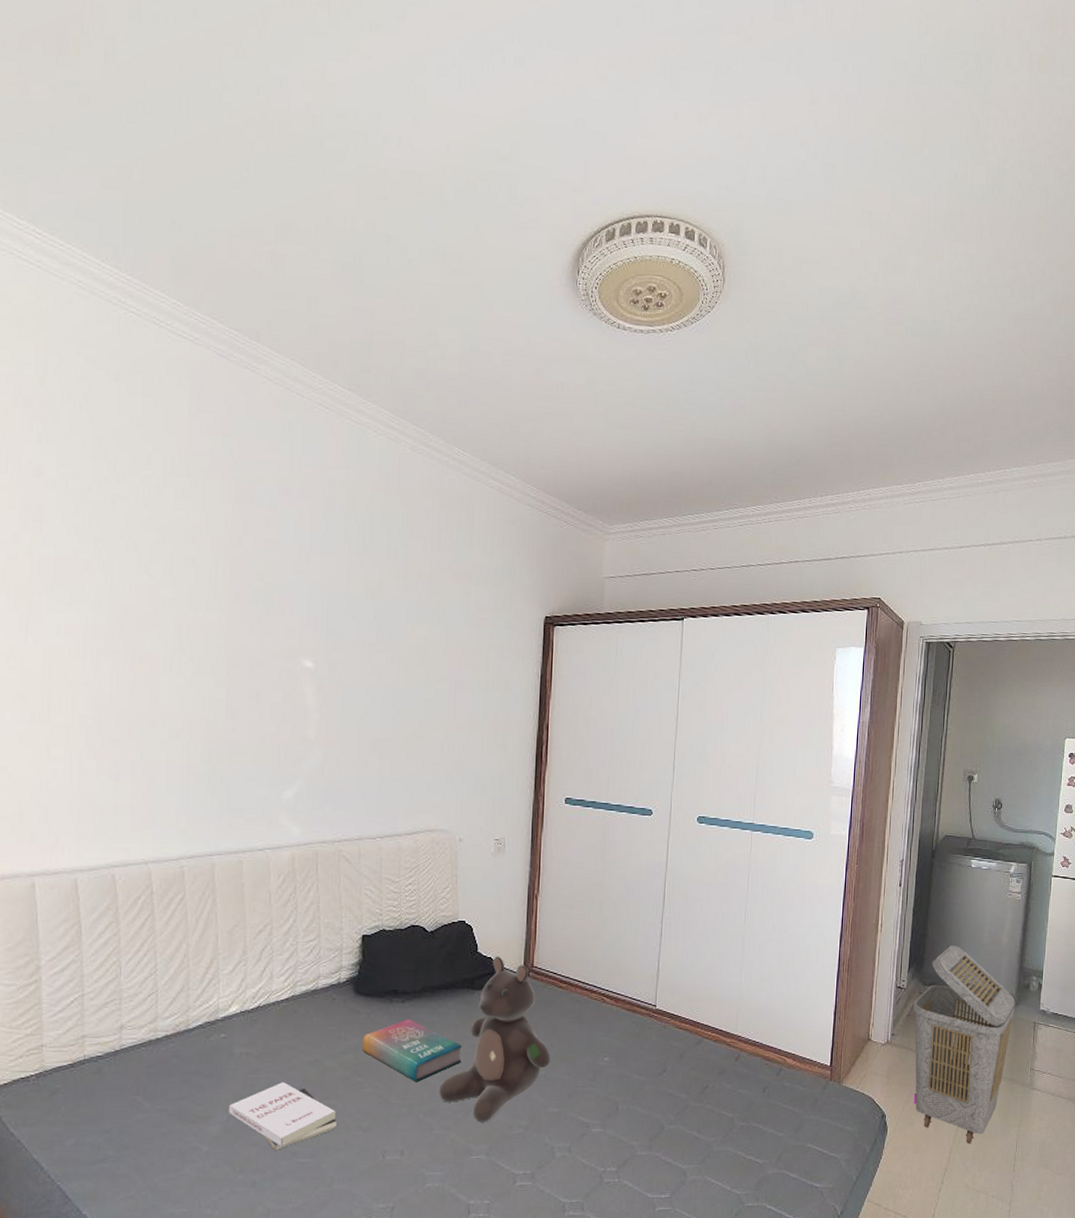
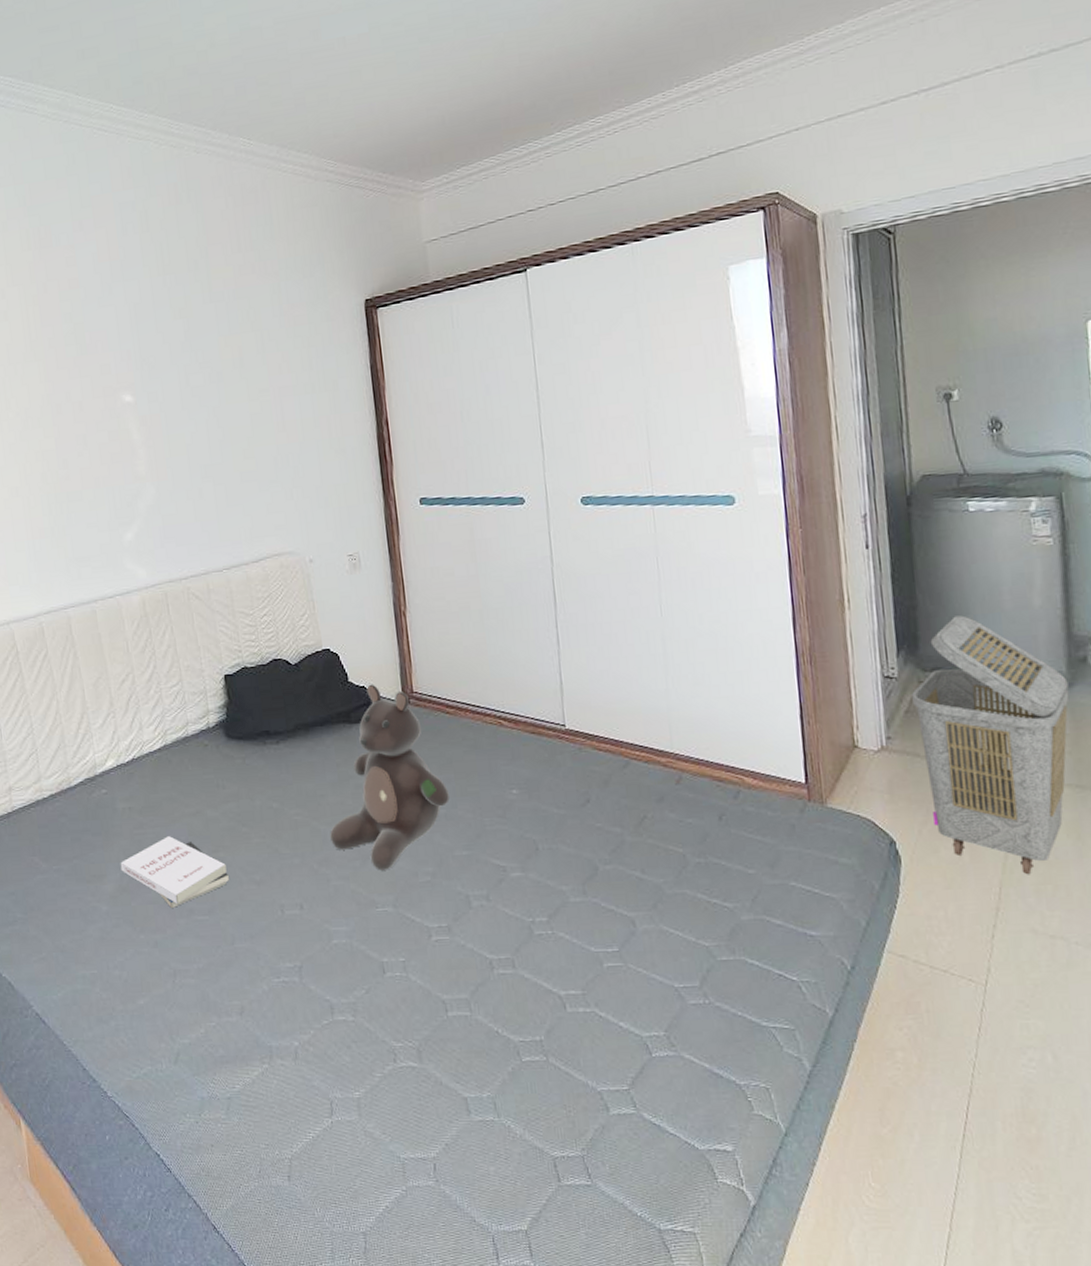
book: present [362,1019,462,1082] -> none [241,761,350,830]

